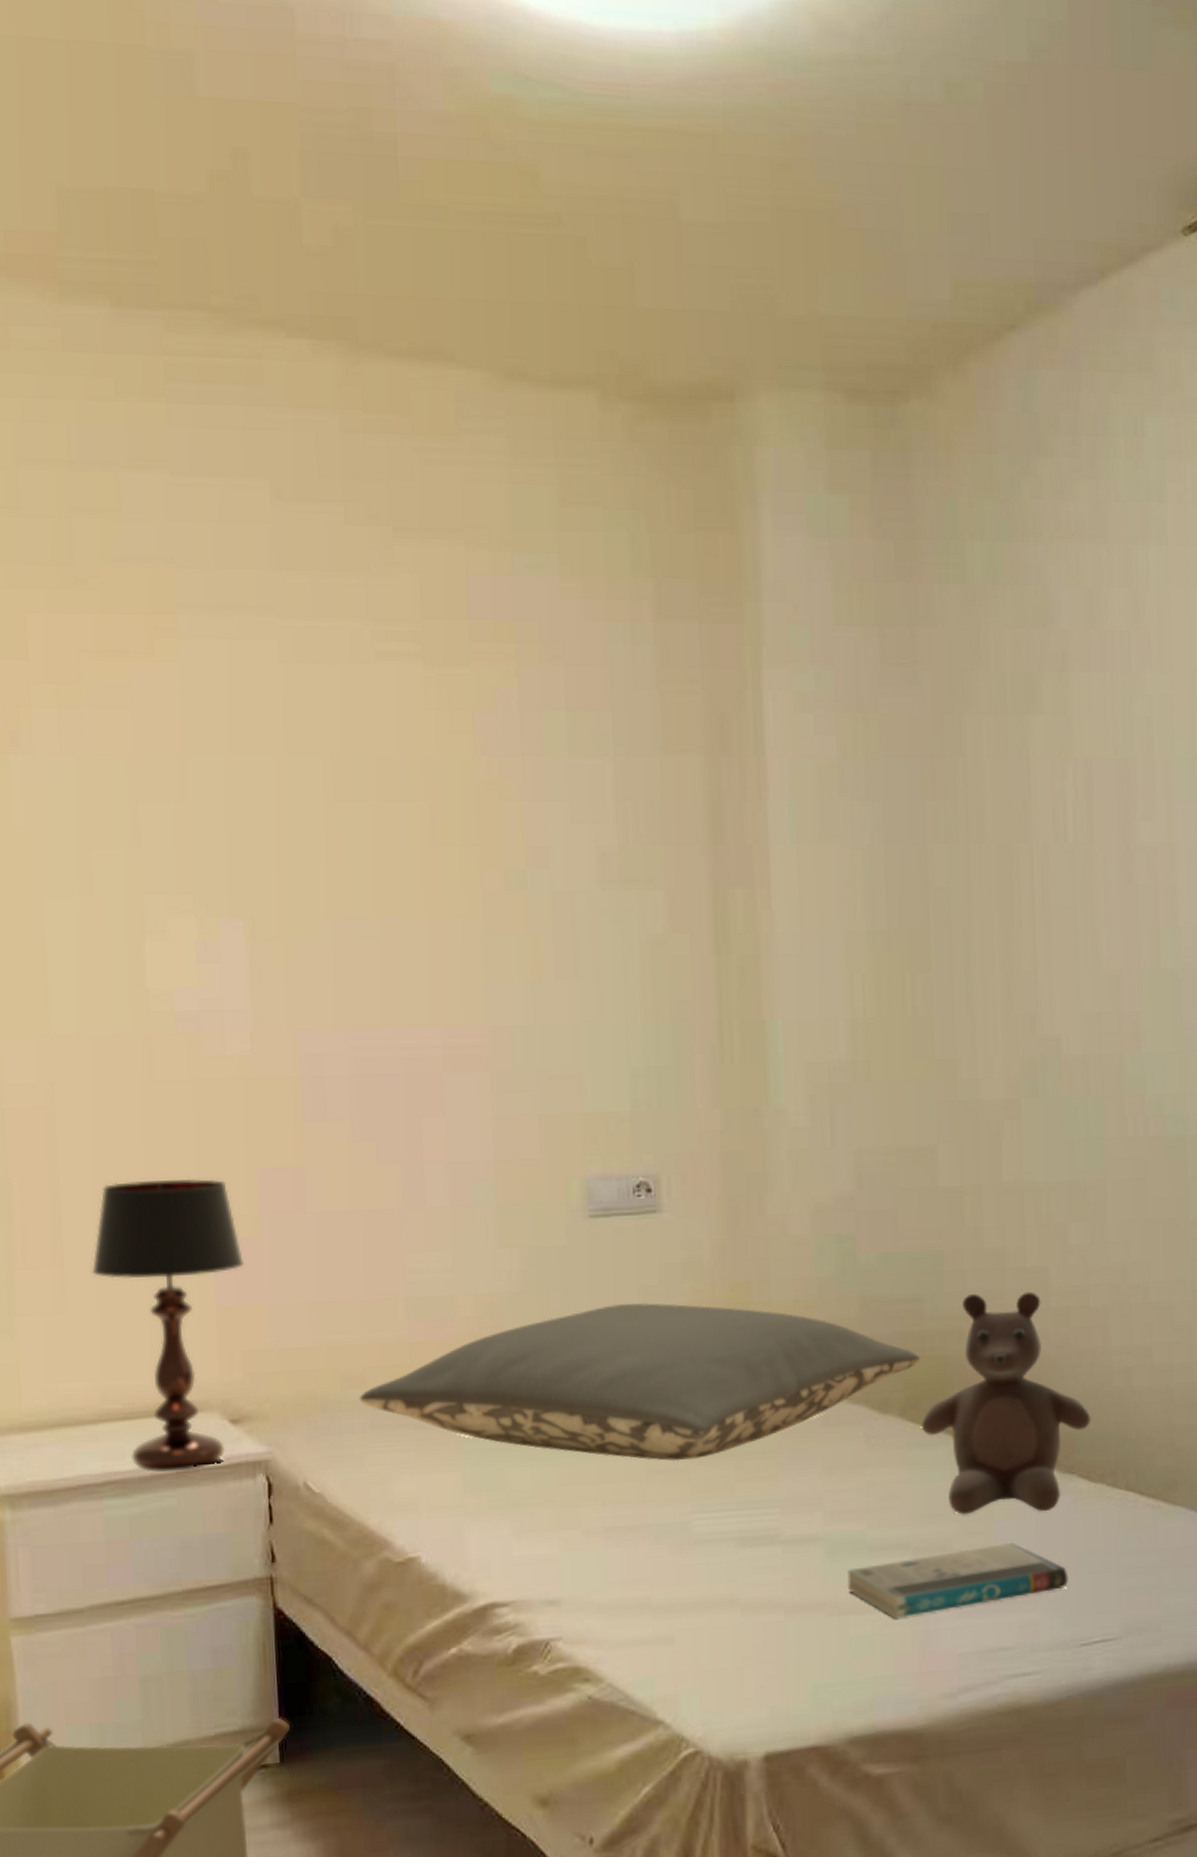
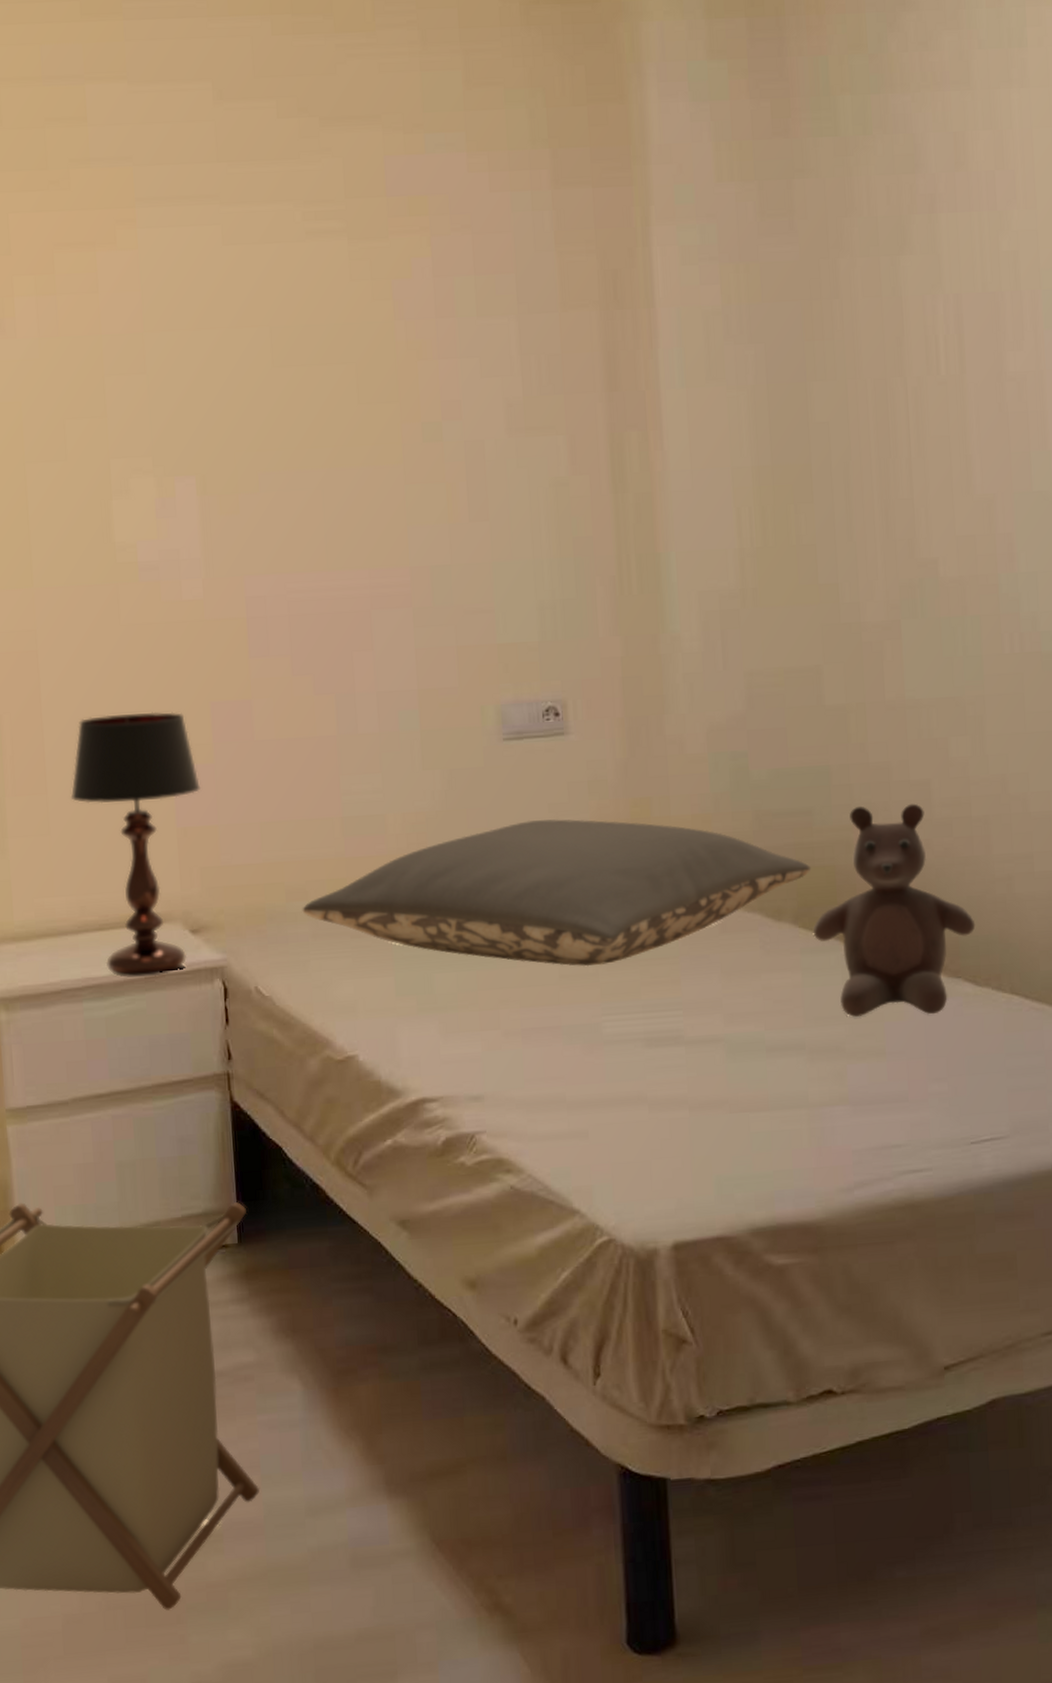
book: present [847,1542,1069,1619] -> none [746,1043,957,1116]

